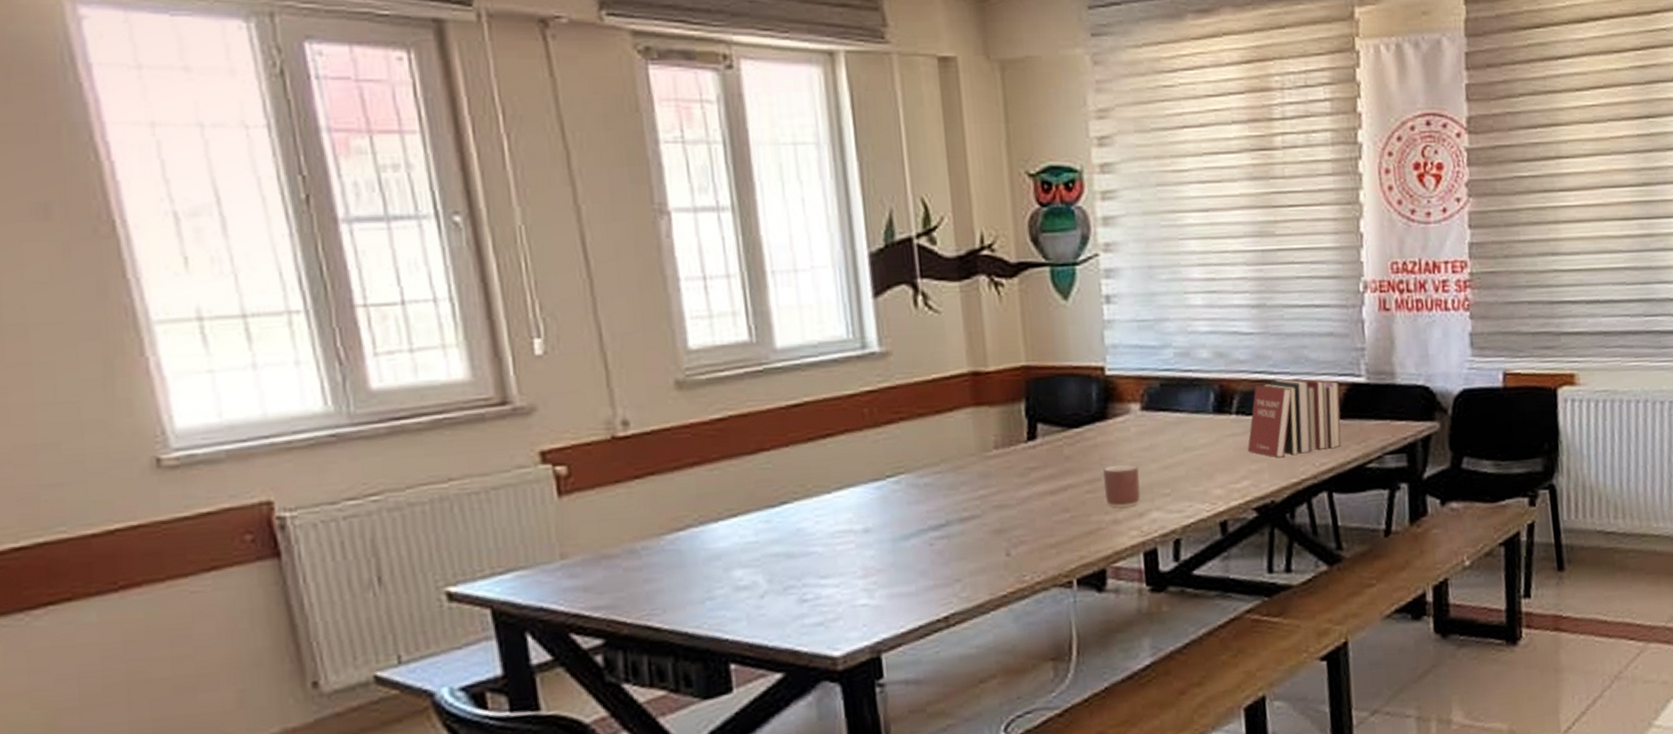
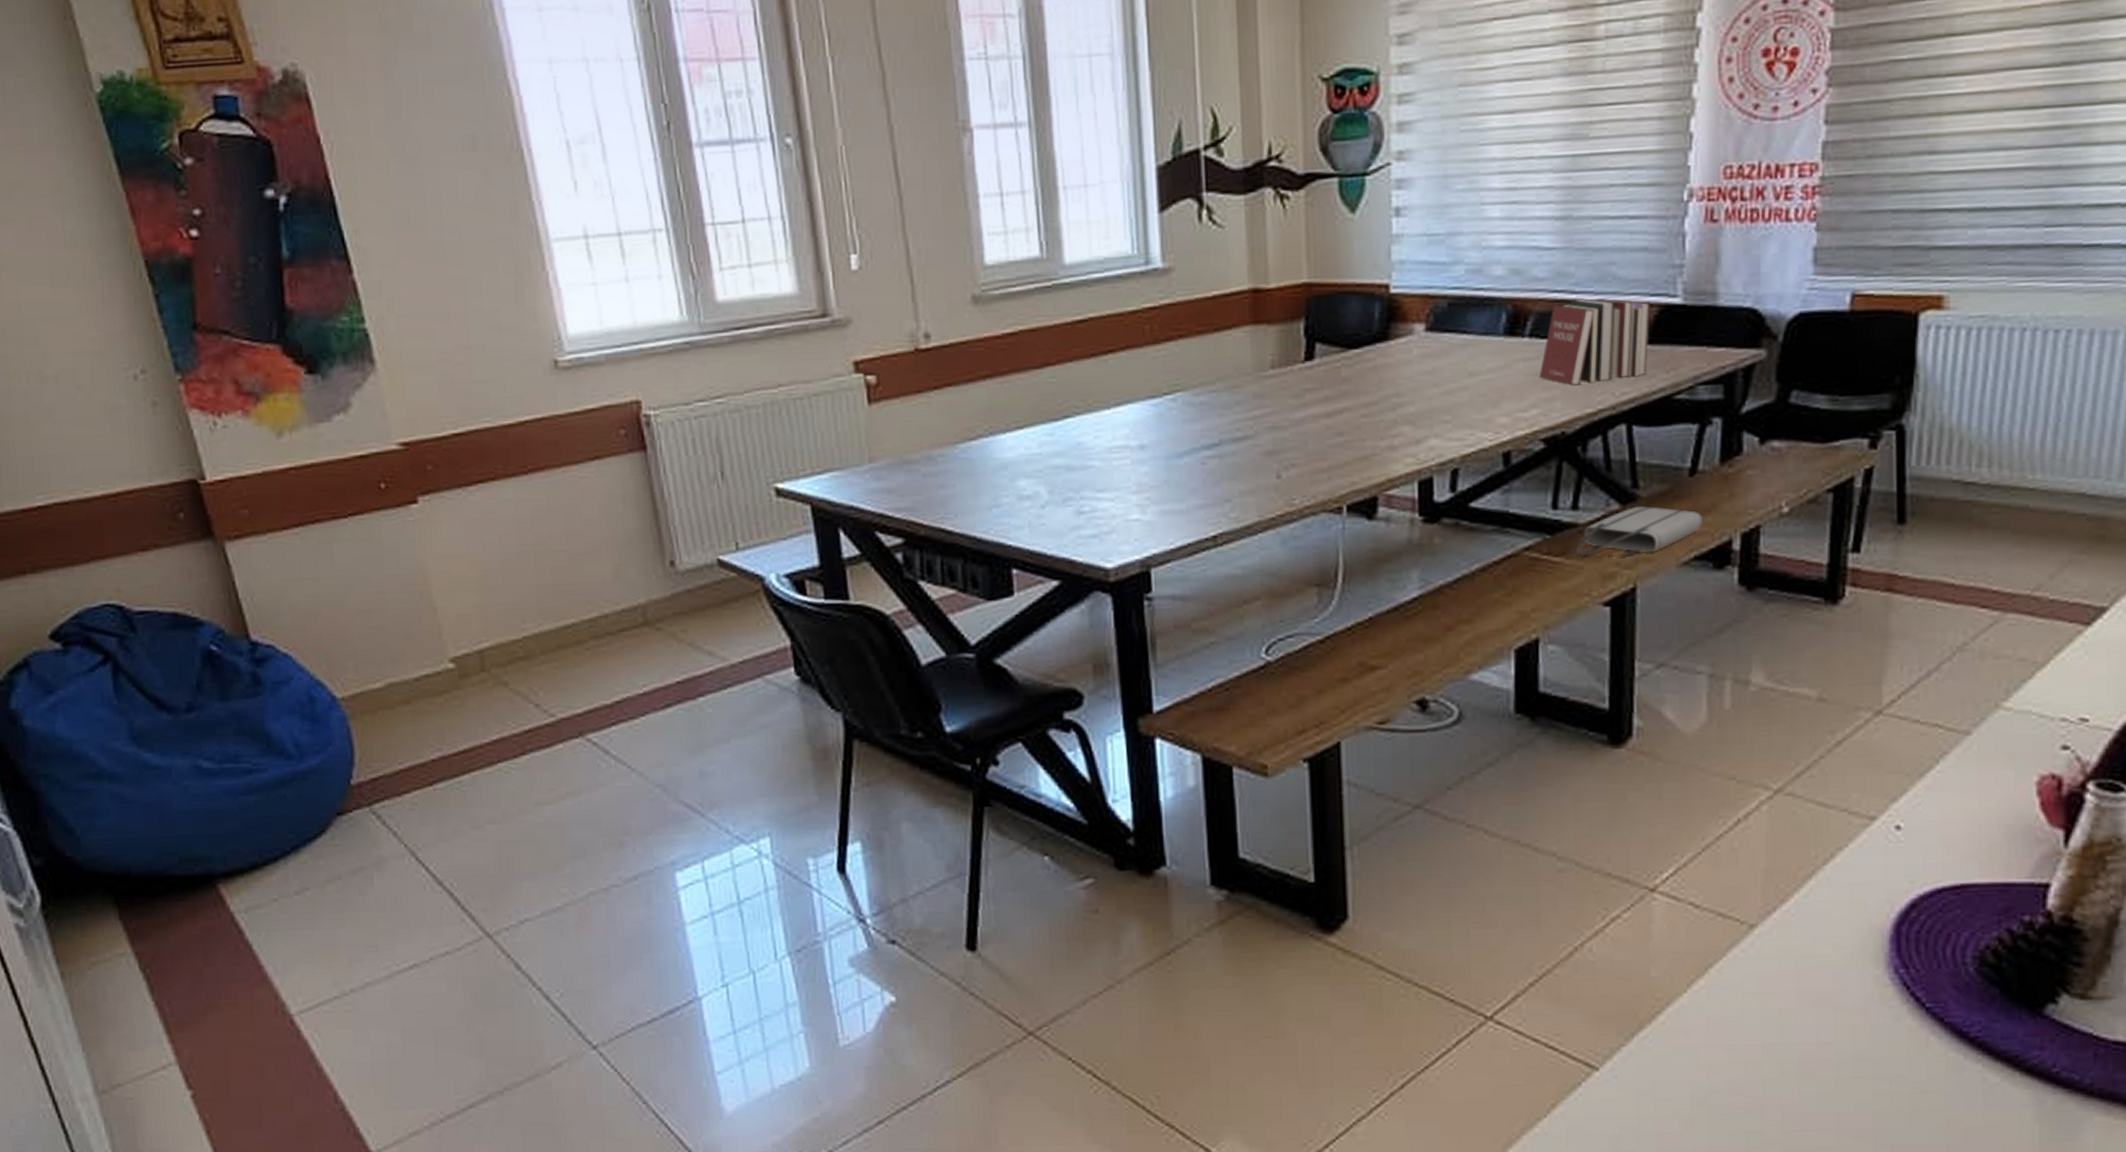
mug: present [1103,464,1141,508] -> none [1381,388,1420,433]
tote bag: none [1291,566,1400,617] -> present [1575,506,1702,558]

